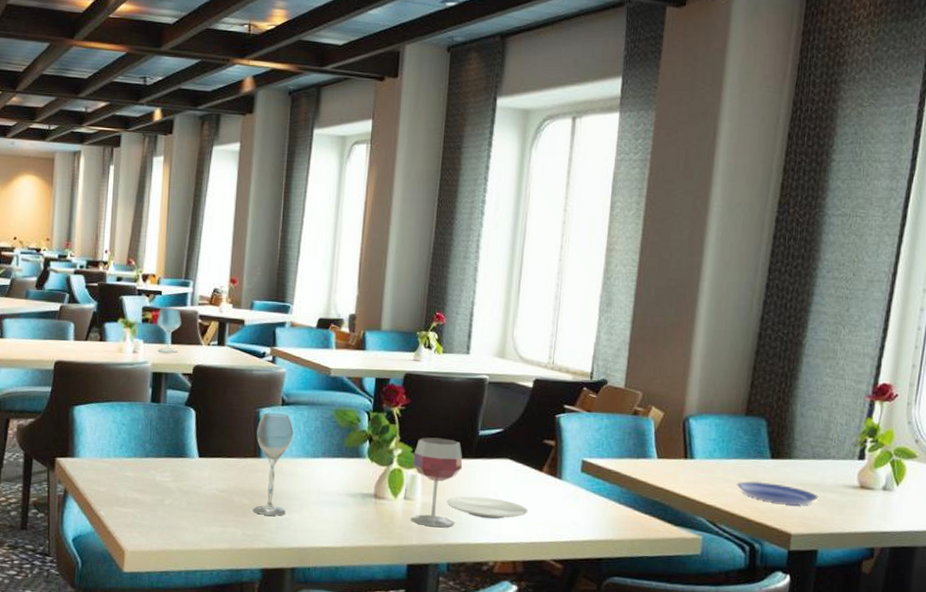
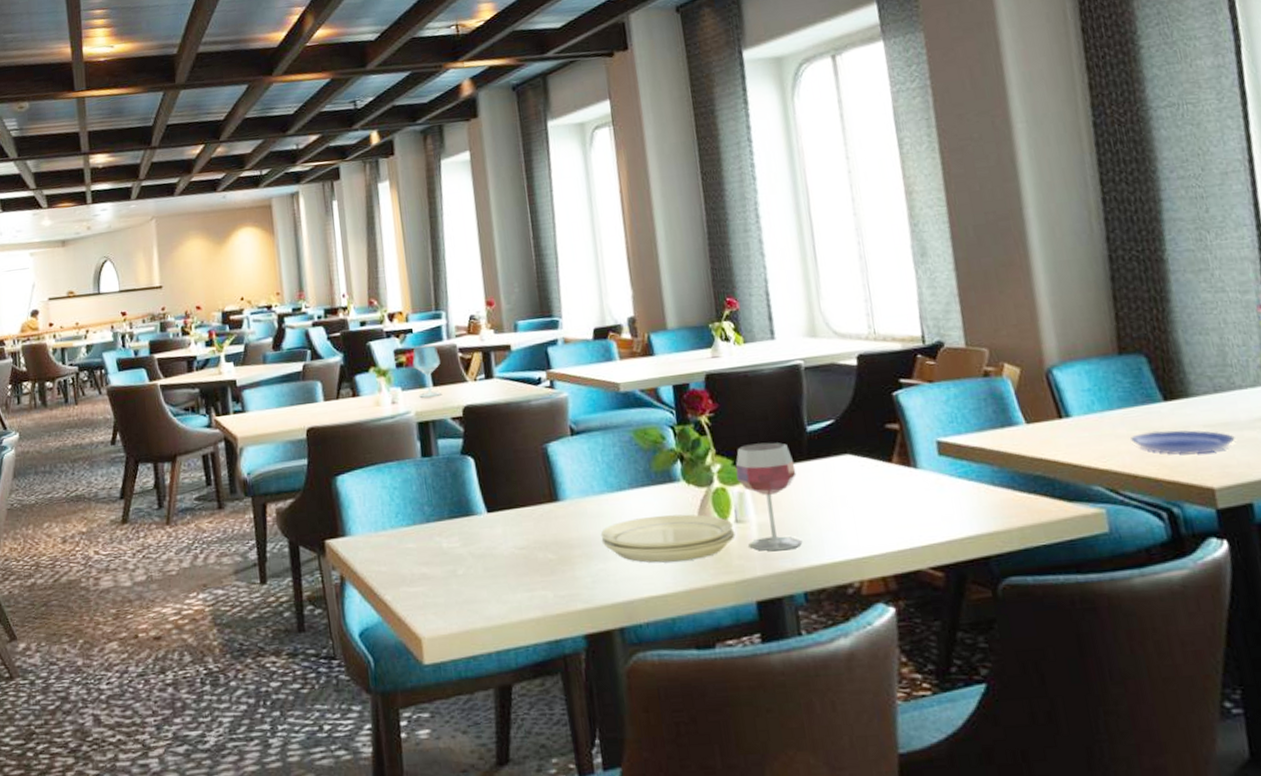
wineglass: present [253,412,294,516] -> none [548,445,600,569]
plate: none [290,482,402,524] -> present [600,514,736,563]
plate: present [446,496,528,519] -> none [785,504,887,530]

